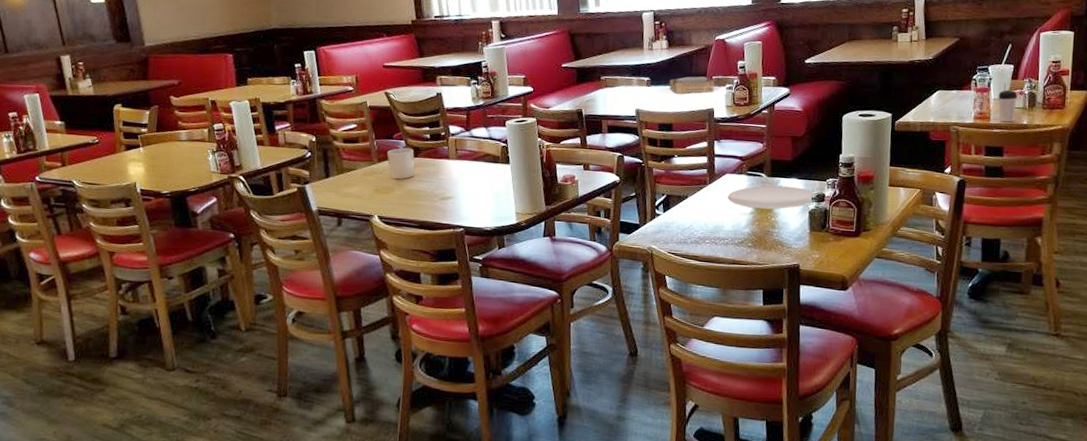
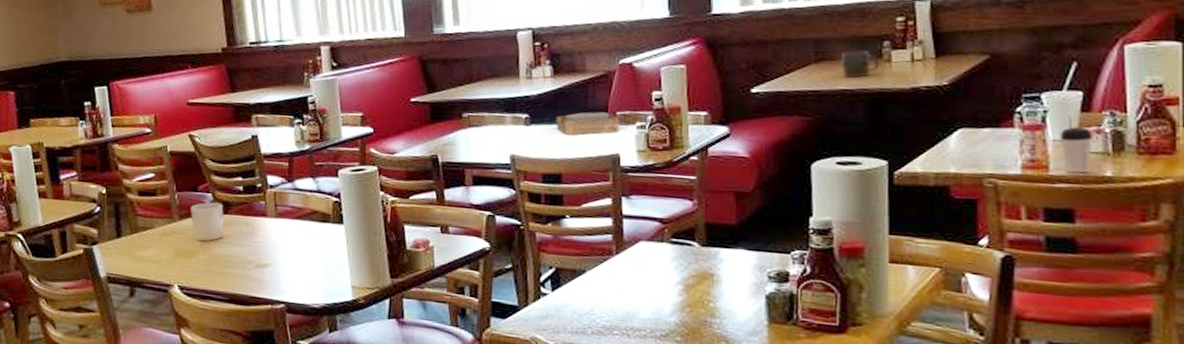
plate: present [727,185,817,210] -> none [642,258,776,293]
mug: none [865,33,890,54] -> present [841,50,880,79]

